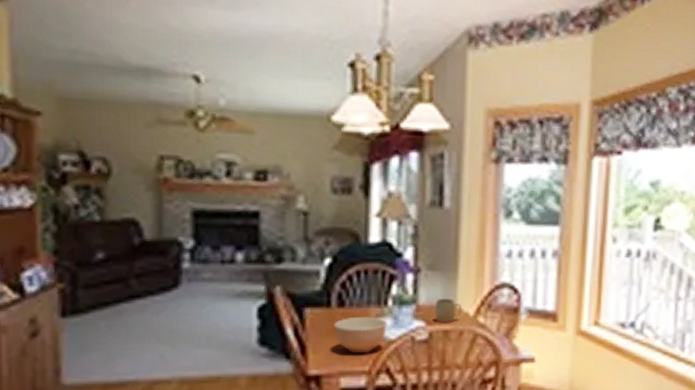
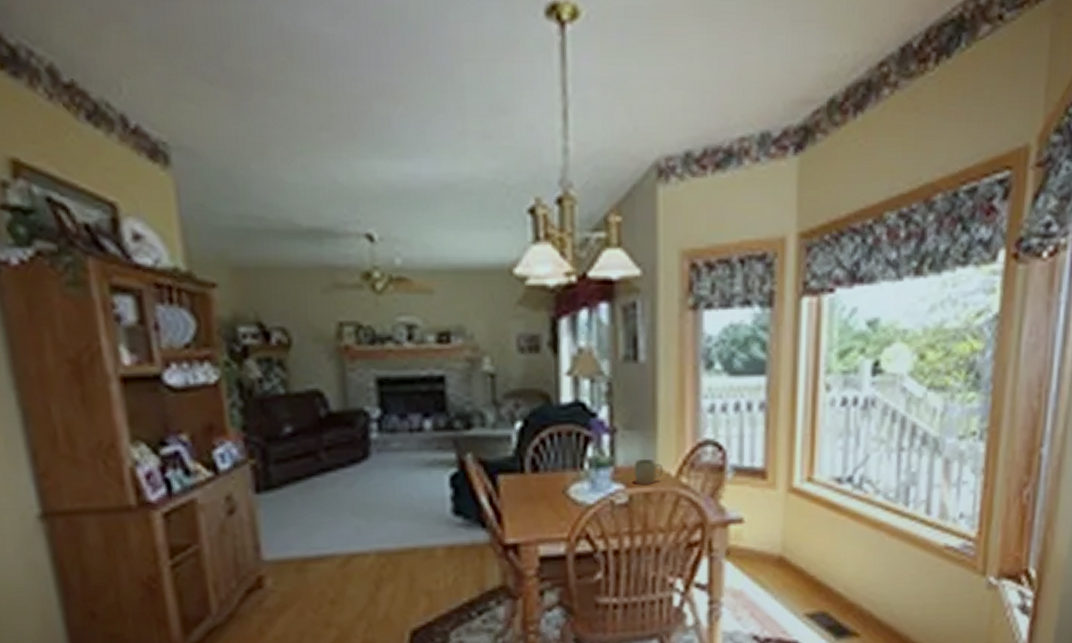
bowl: present [334,316,387,353] -> none [529,481,584,519]

